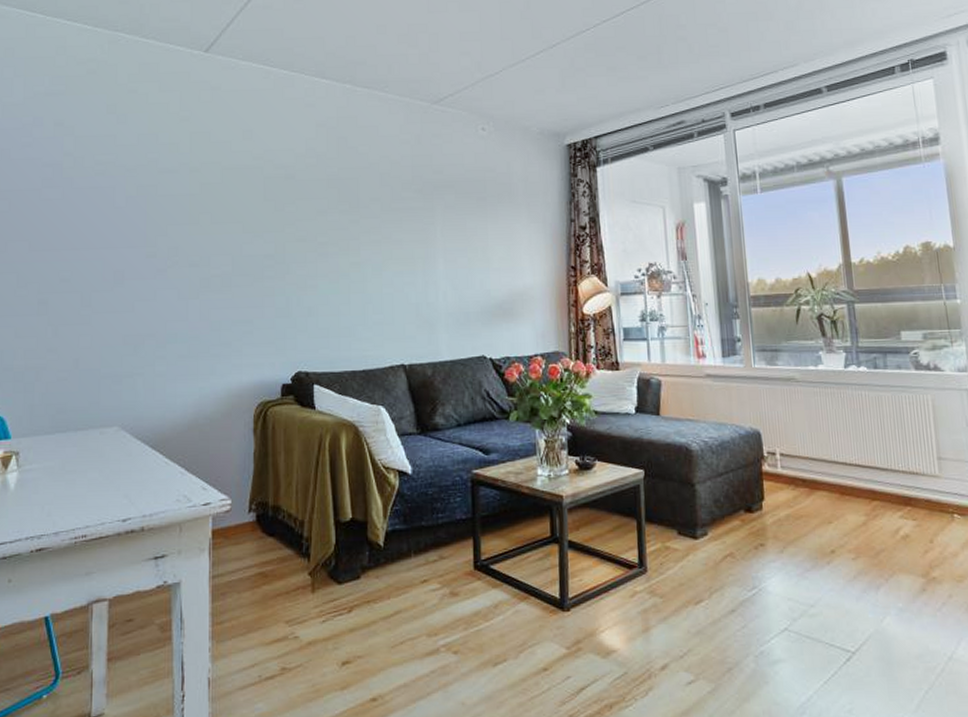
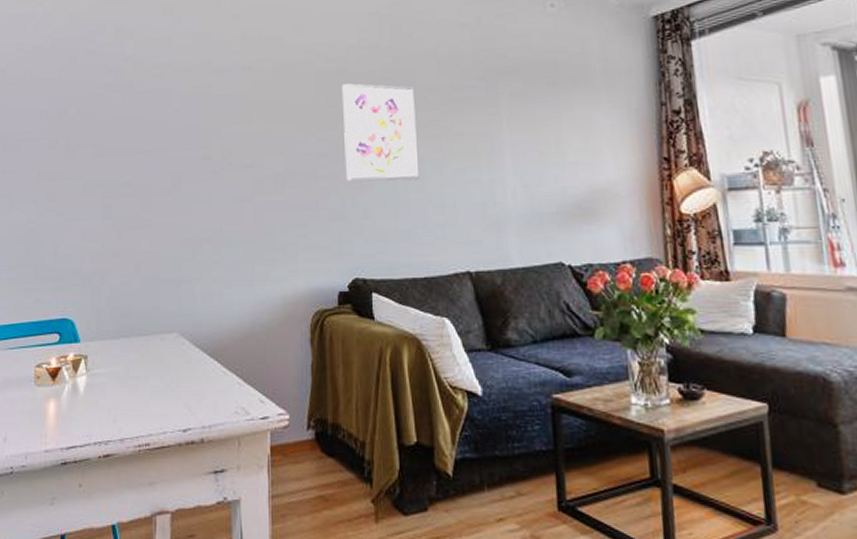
wall art: none [289,190,361,282] -> present [341,83,420,182]

